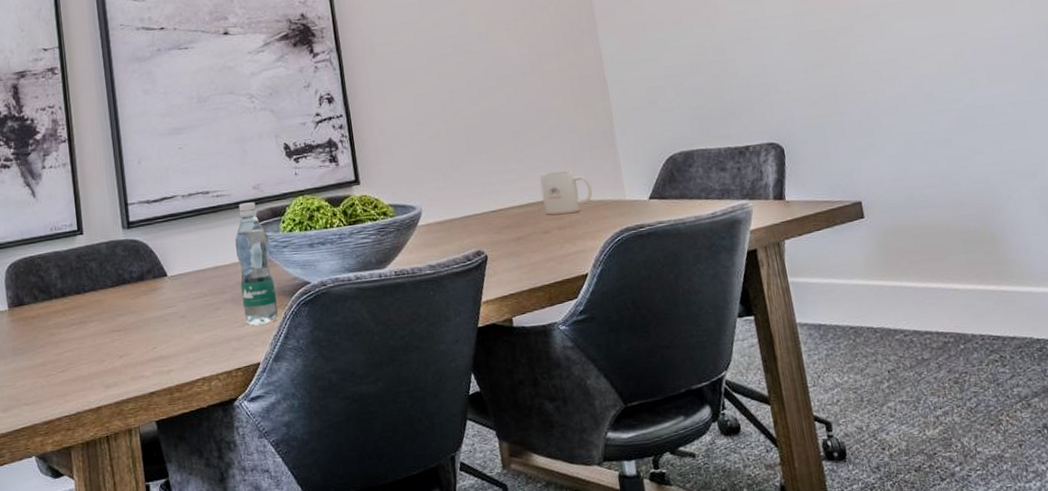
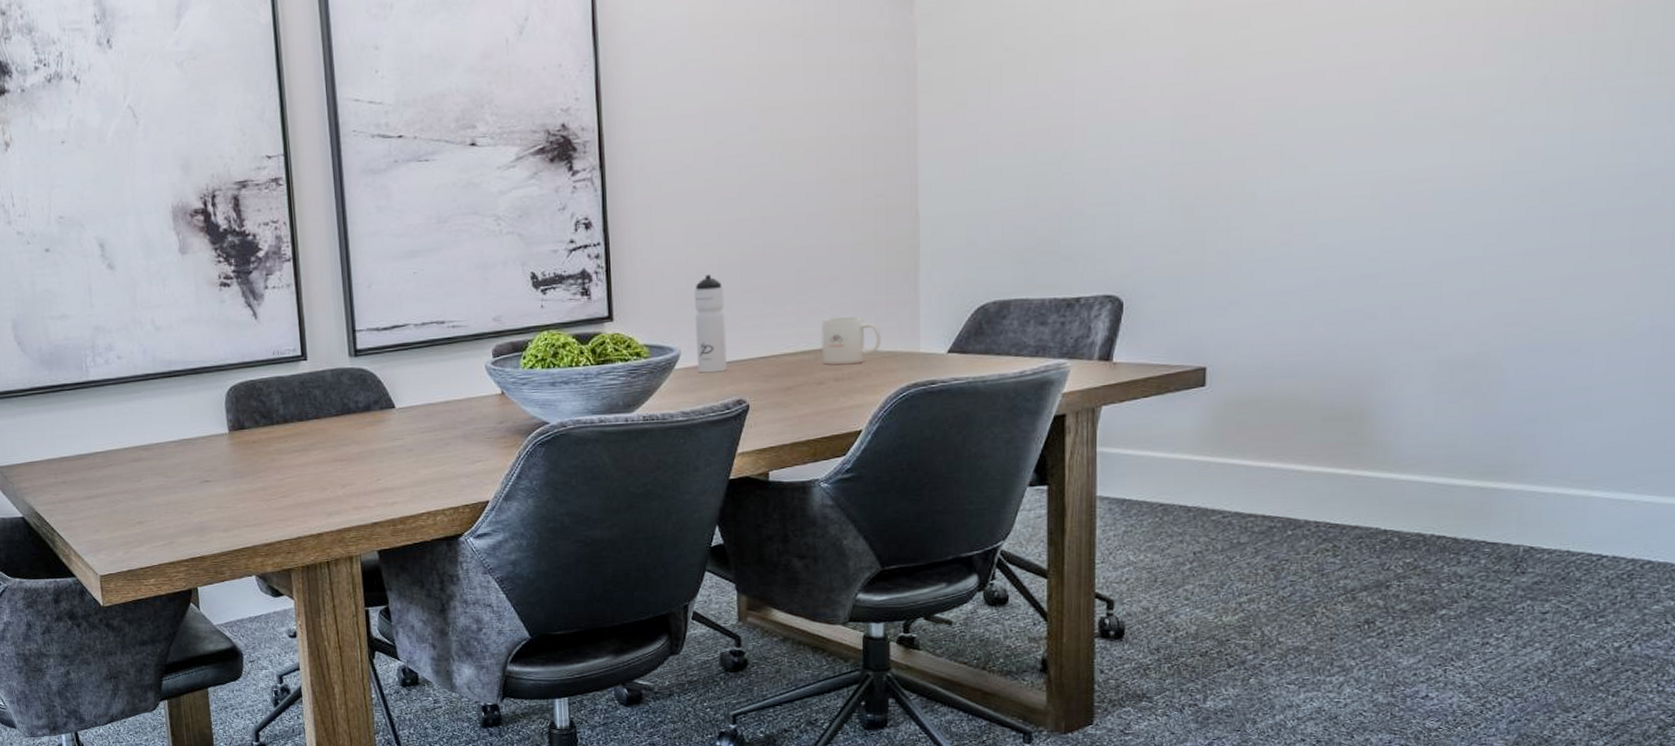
bottle: present [235,202,278,326] -> none [470,335,512,464]
water bottle: none [428,139,464,228] -> present [695,275,727,373]

